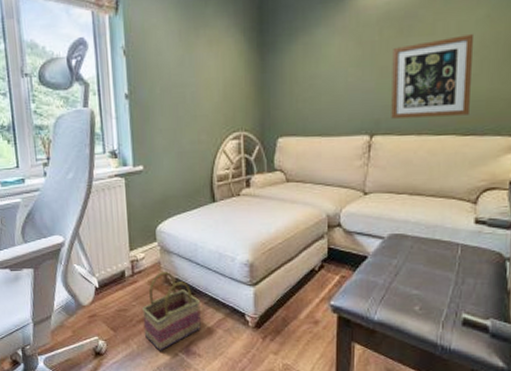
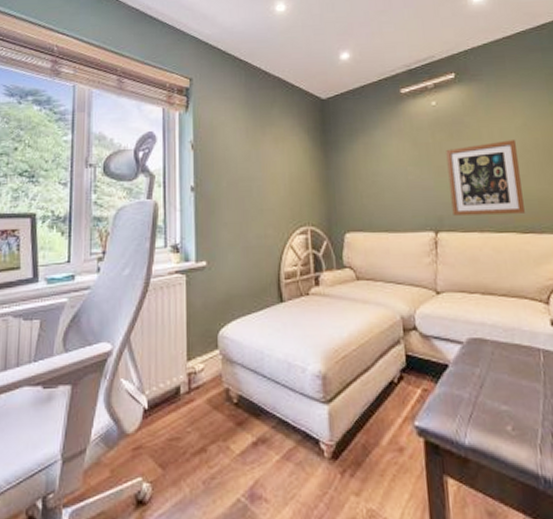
basket: present [142,271,201,351] -> none [199,385,268,496]

